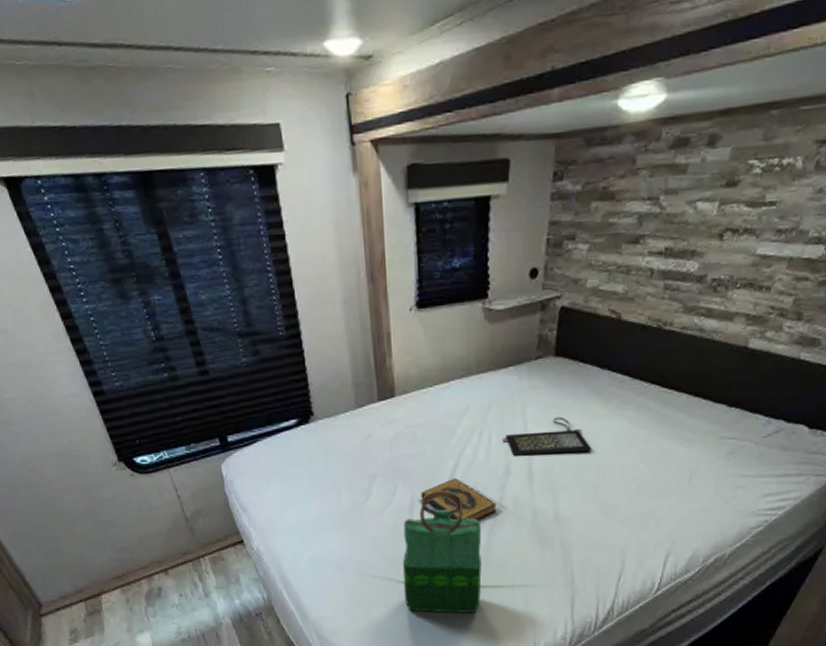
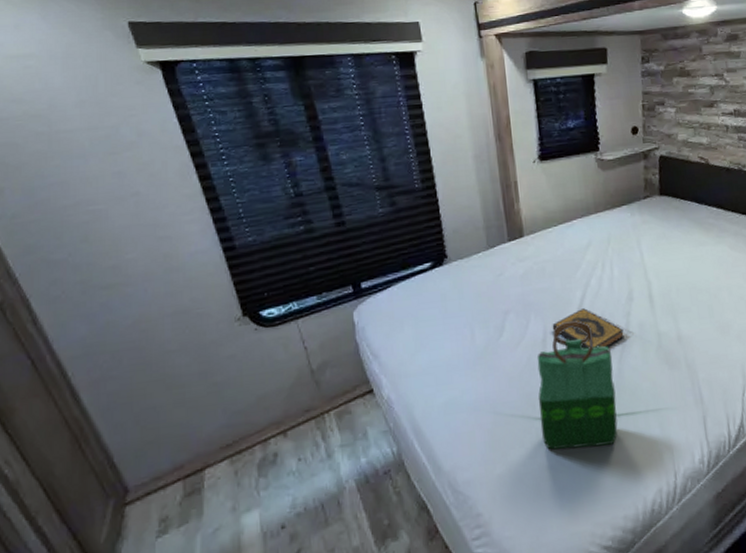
clutch bag: present [501,416,592,456] -> none [622,246,702,284]

